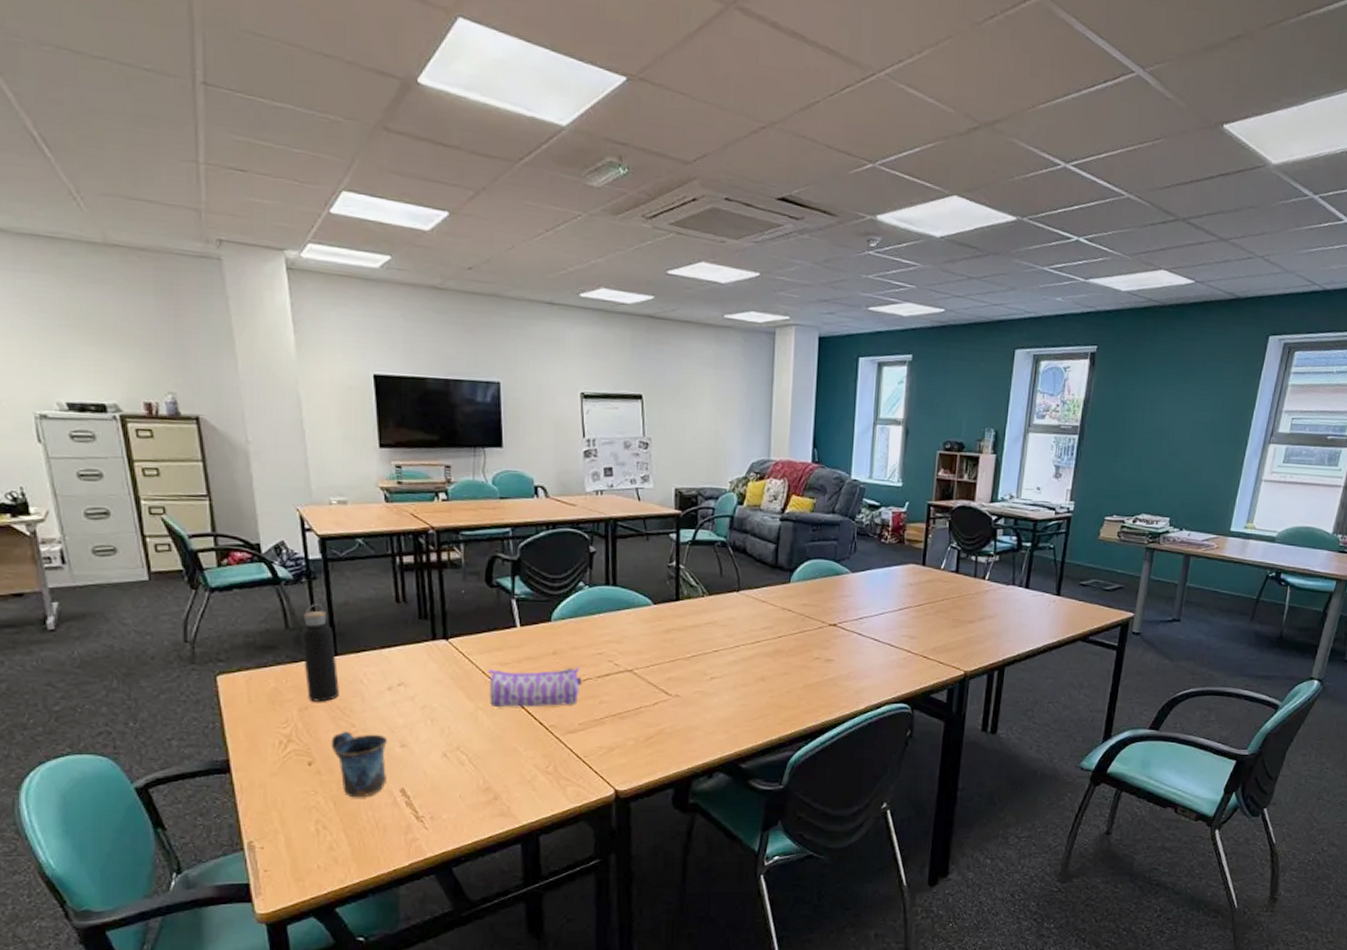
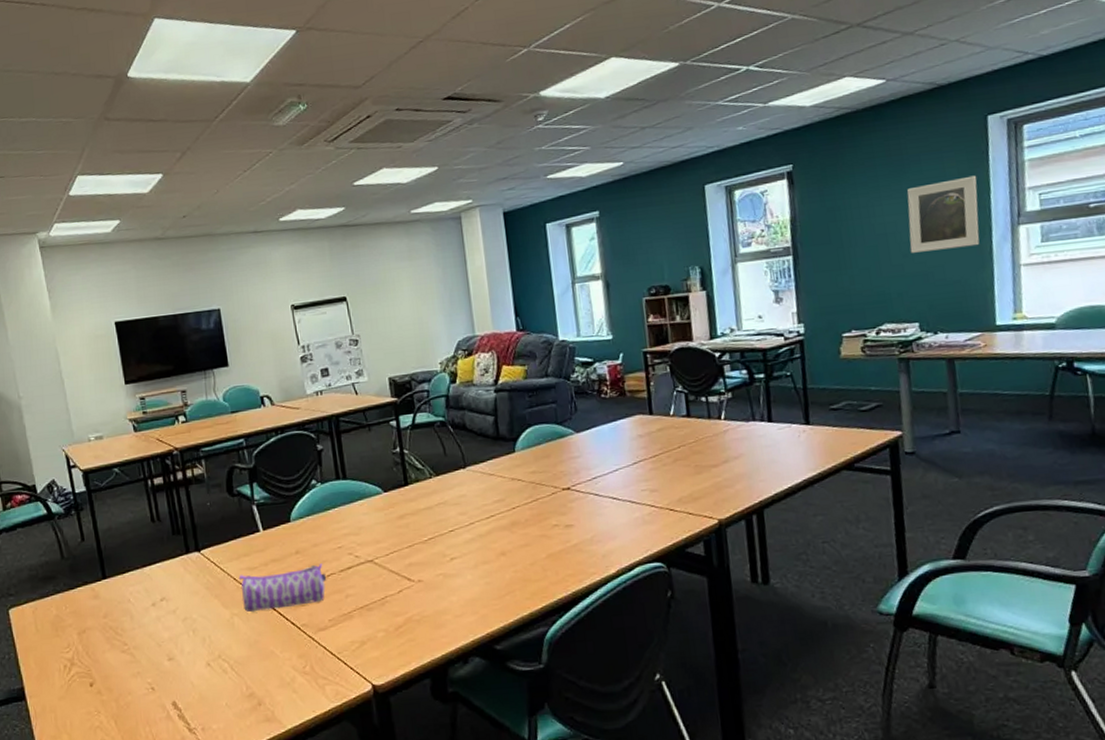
water bottle: present [301,604,339,702] -> none [74,533,111,625]
mug: present [331,731,387,798] -> none [107,649,159,715]
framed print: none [1178,390,1247,456] -> present [907,175,980,253]

